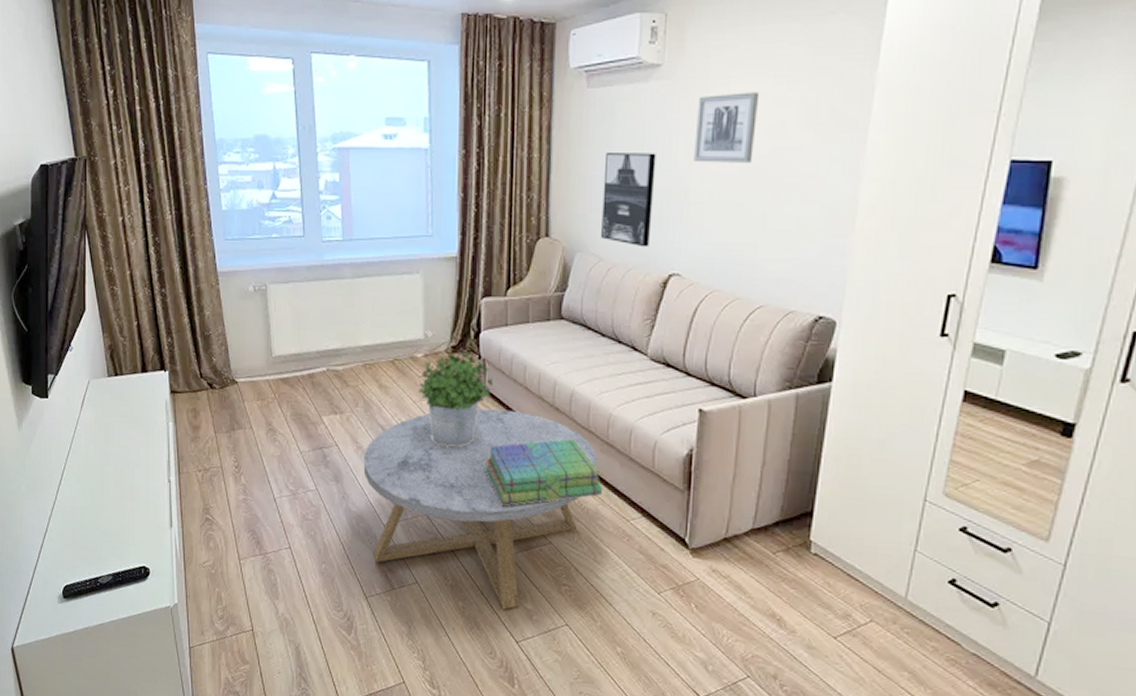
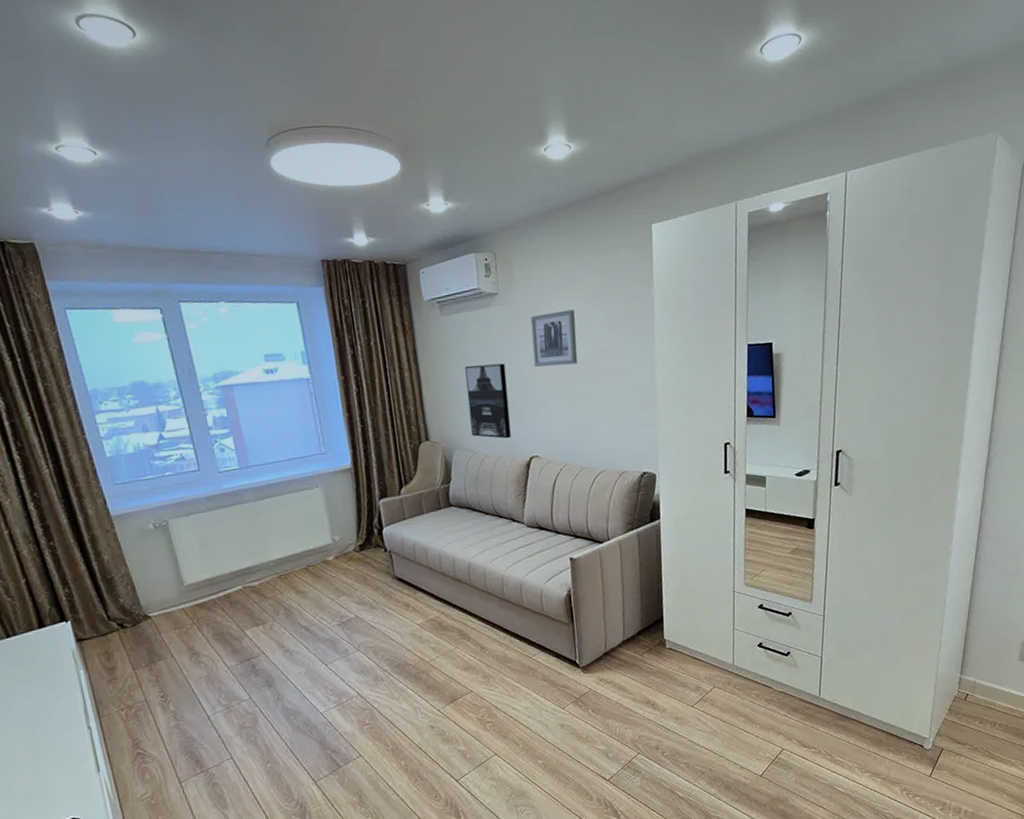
coffee table: present [363,408,598,610] -> none [291,588,499,757]
potted plant: present [418,351,494,448] -> none [334,547,402,633]
stack of books: present [484,439,602,507] -> none [403,602,506,671]

